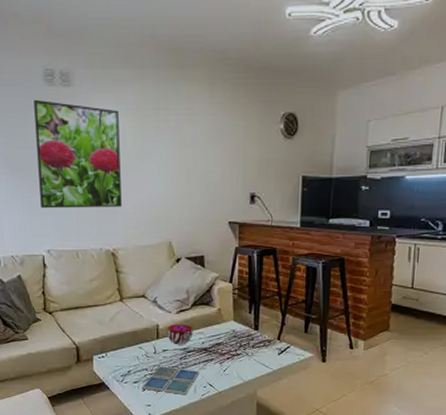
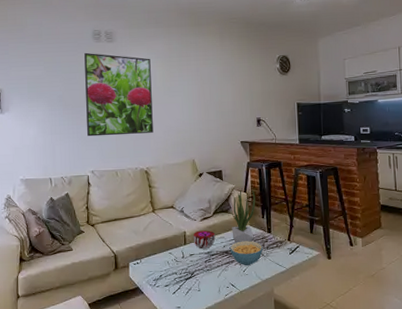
drink coaster: present [142,366,200,396] -> none [172,269,223,296]
cereal bowl: none [209,338,248,366] -> present [229,241,263,266]
potted plant: none [213,279,243,340] -> present [232,189,256,244]

